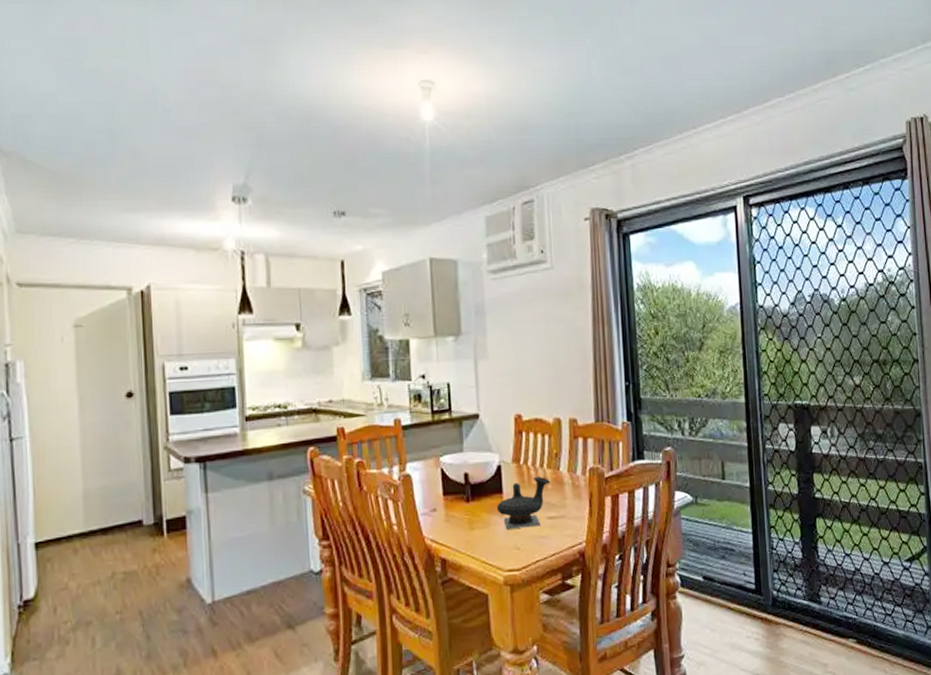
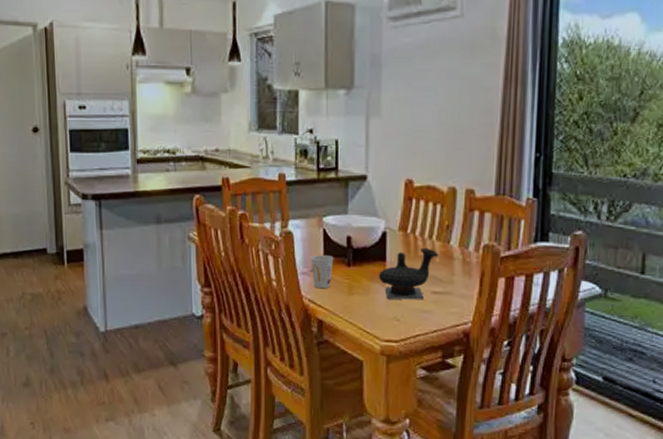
cup: none [430,493,453,527] -> present [311,254,334,288]

